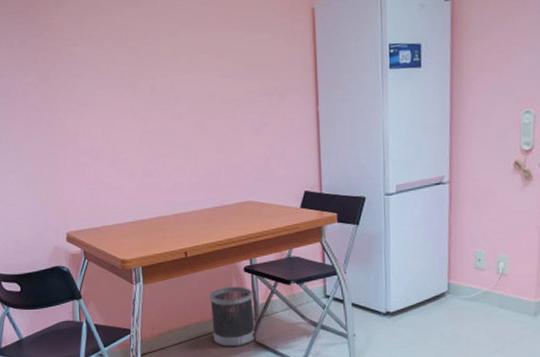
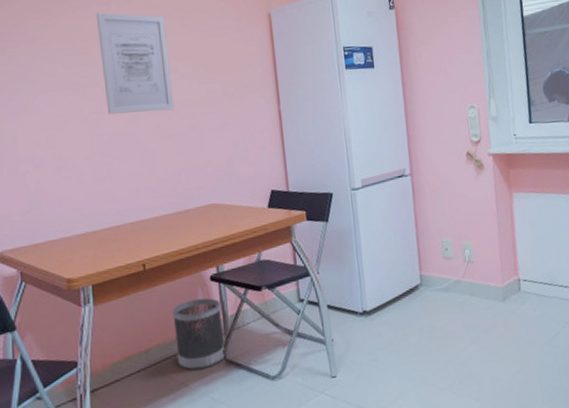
wall art: none [144,10,216,112] -> present [96,12,174,115]

